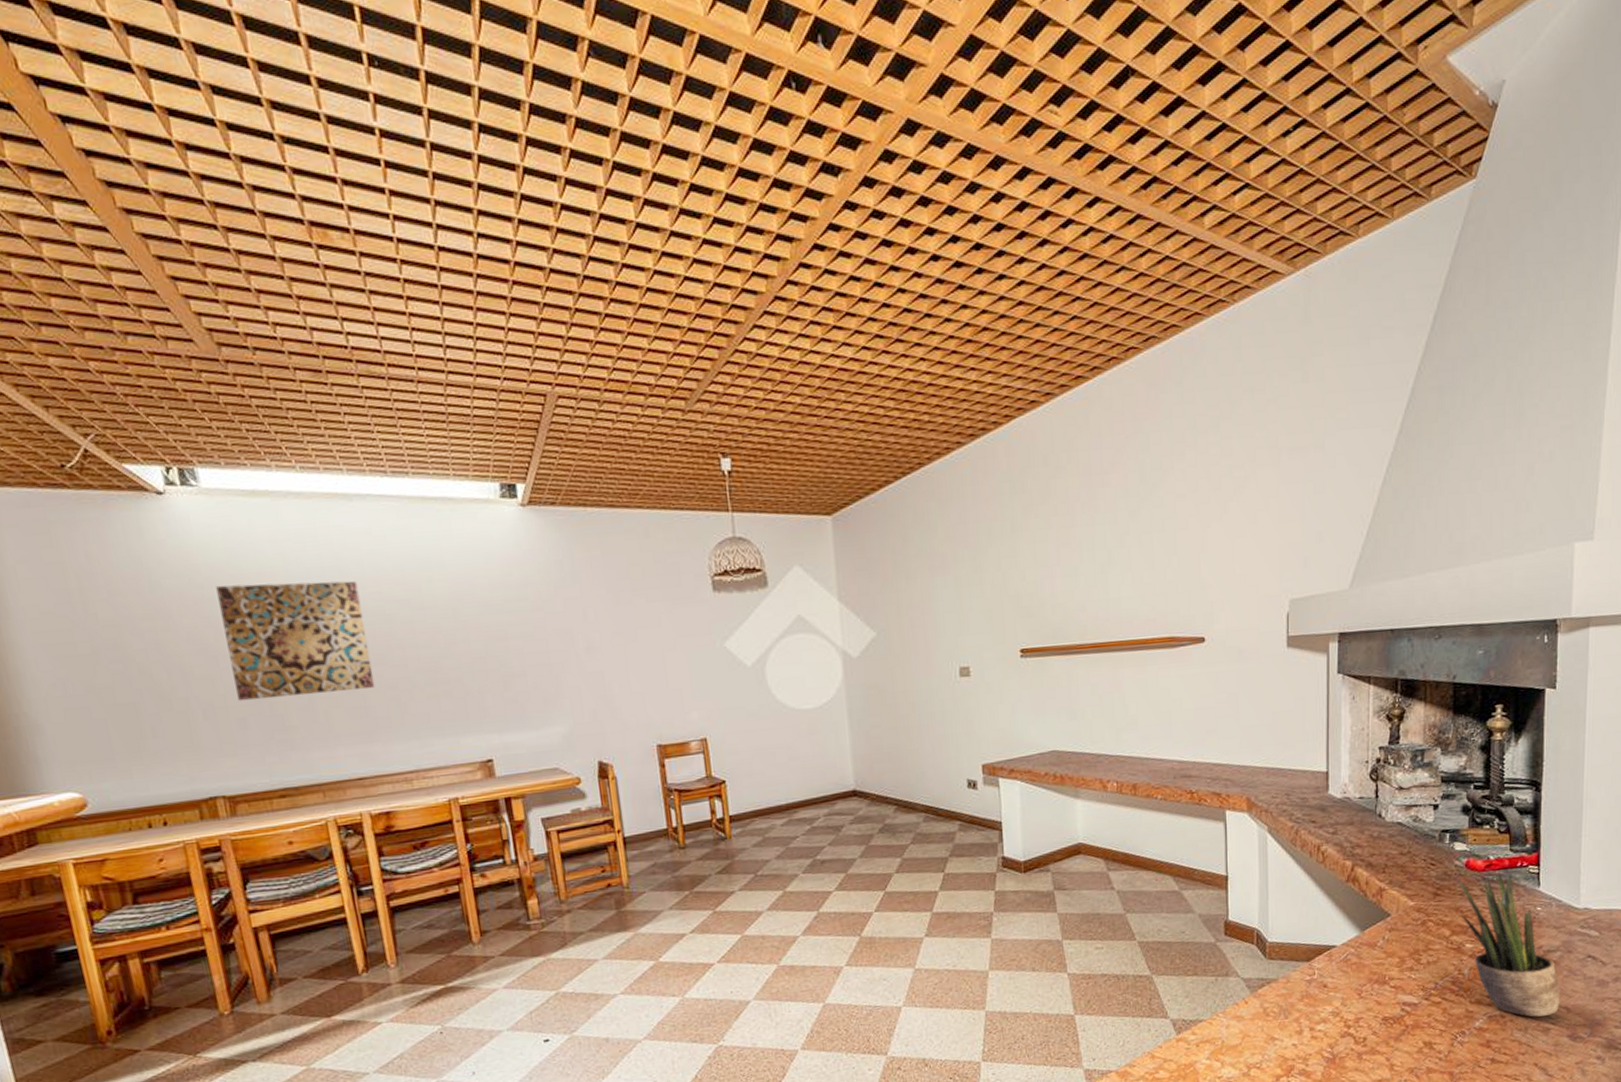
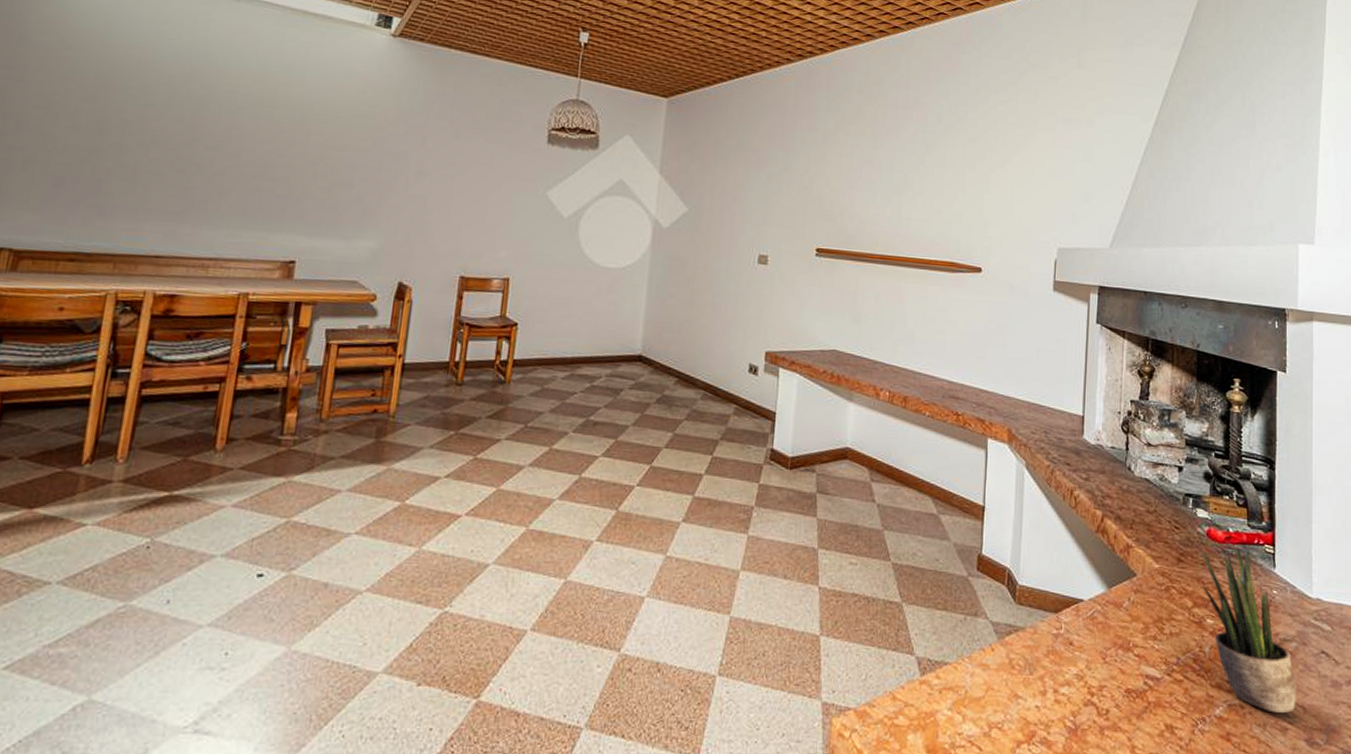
wall art: present [216,581,375,702] -> none [63,49,219,171]

